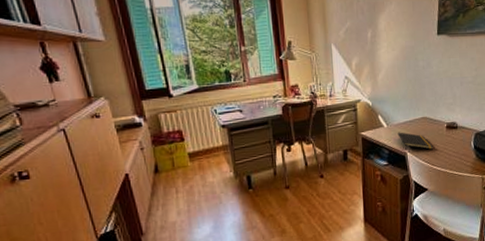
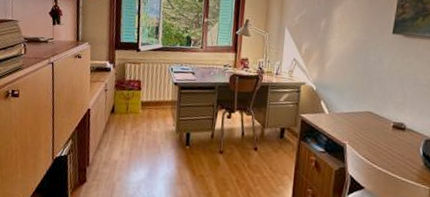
notepad: present [397,132,433,151] -> none [338,121,376,146]

